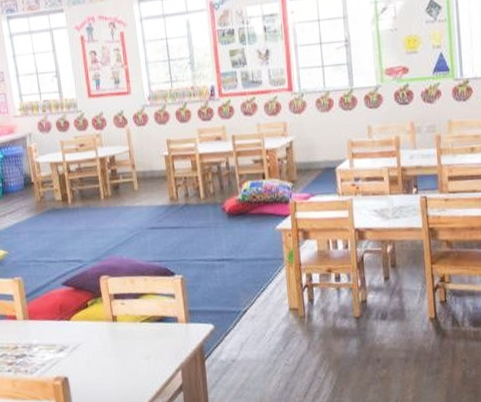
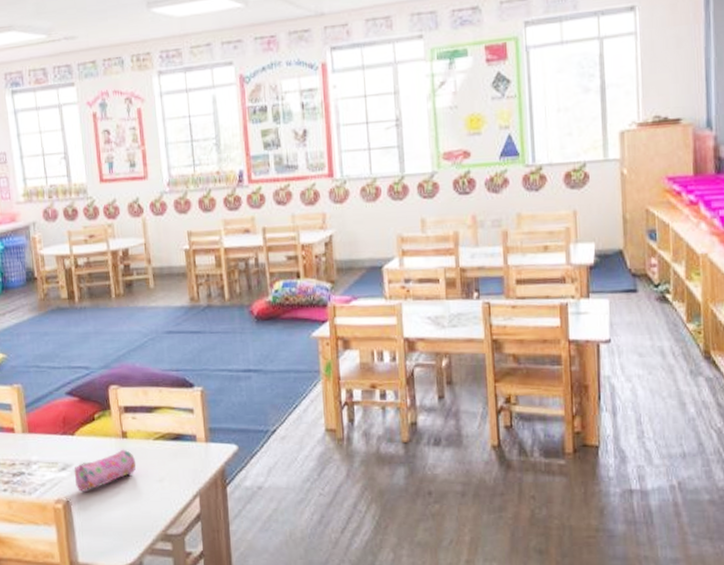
pencil case: none [70,331,126,370] -> present [74,449,137,492]

